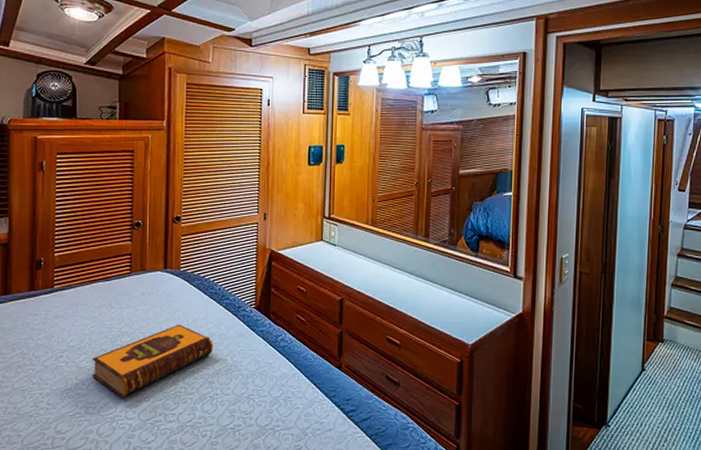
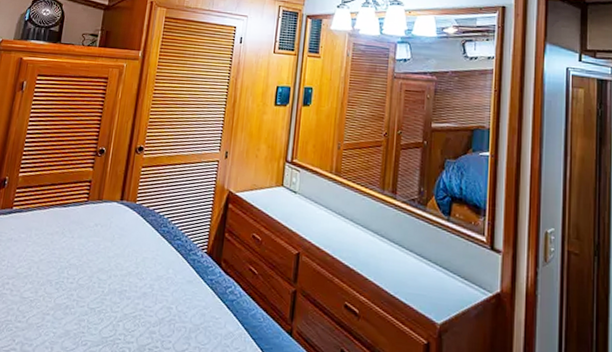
hardback book: present [92,324,213,398] -> none [33,261,160,338]

